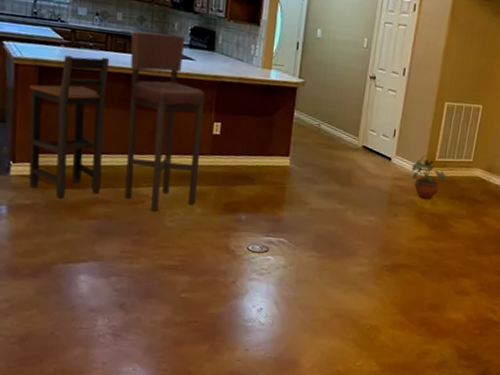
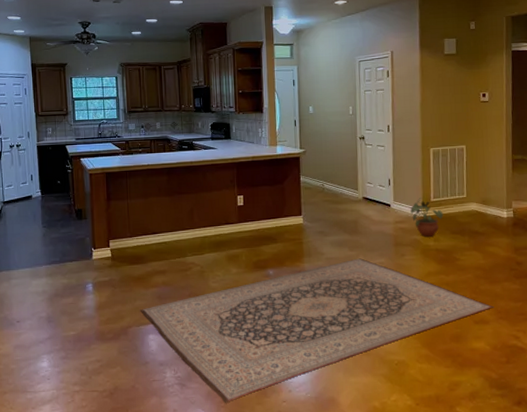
bar stool: present [28,55,110,199] -> none [101,158,158,274]
area rug: none [70,213,478,359] -> present [140,258,494,404]
bar stool: present [125,30,205,211] -> none [168,131,231,275]

